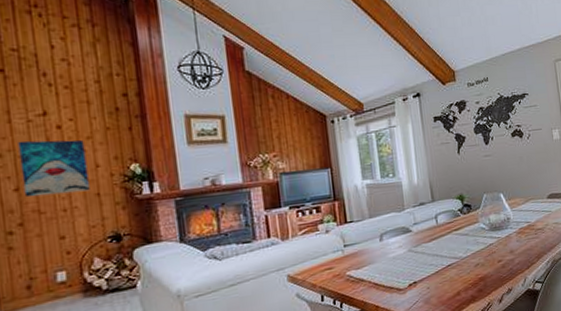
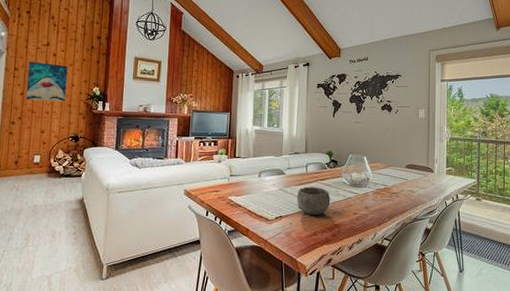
bowl: none [430,239,471,274] -> present [296,186,331,215]

